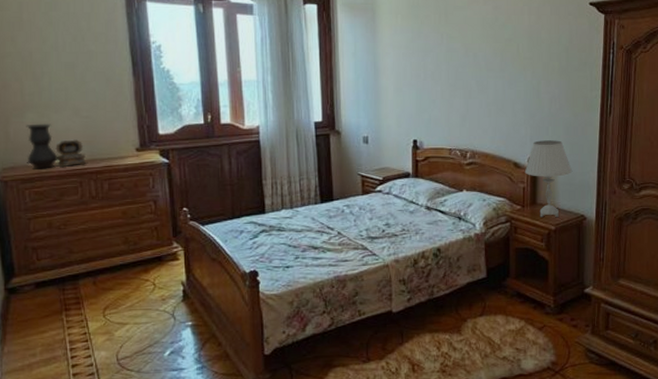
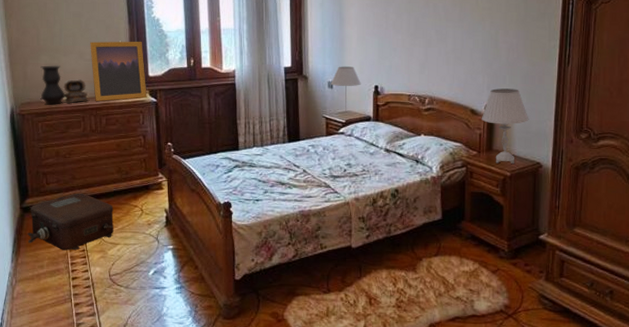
suitcase: none [14,268,121,335] -> present [27,193,114,250]
picture frame: none [87,95,157,165] -> present [90,41,147,102]
lamp shade: none [365,120,400,168] -> present [330,66,362,111]

